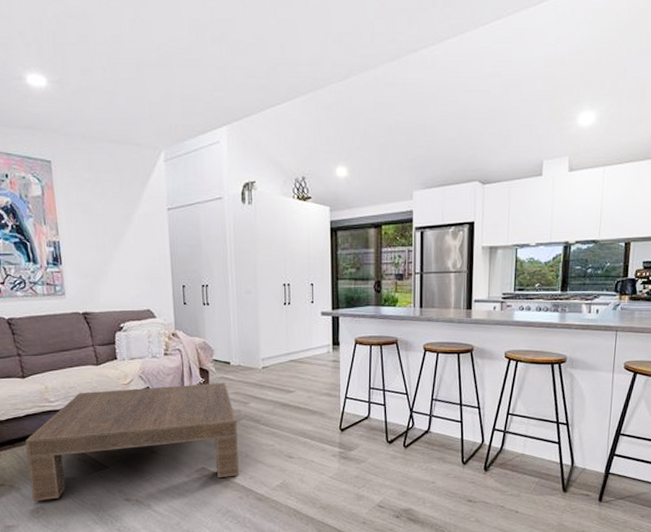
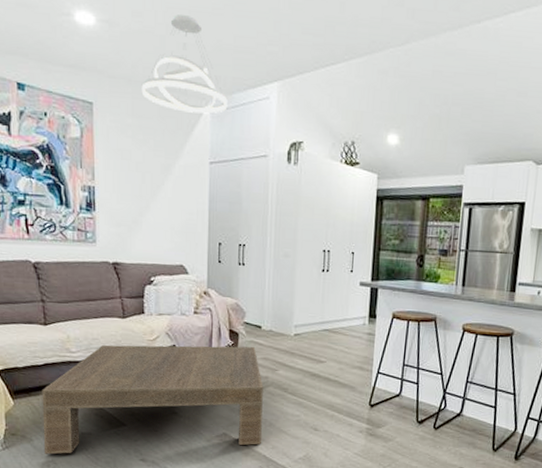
pendant light: none [96,69,180,163] -> present [141,15,228,114]

